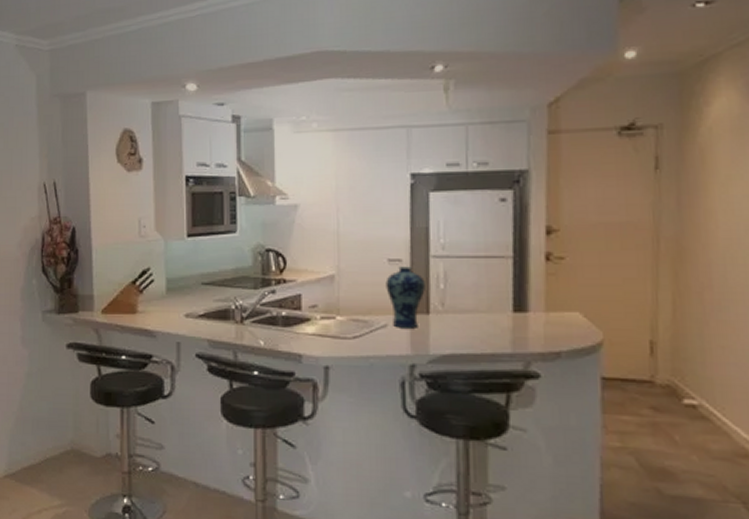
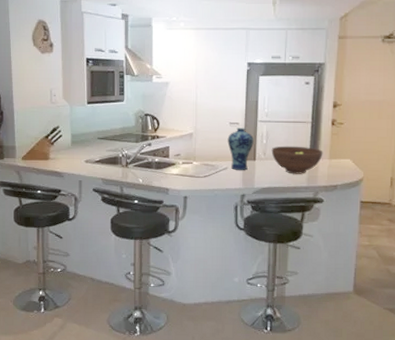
fruit bowl: none [452,292,535,335] -> present [271,146,323,174]

